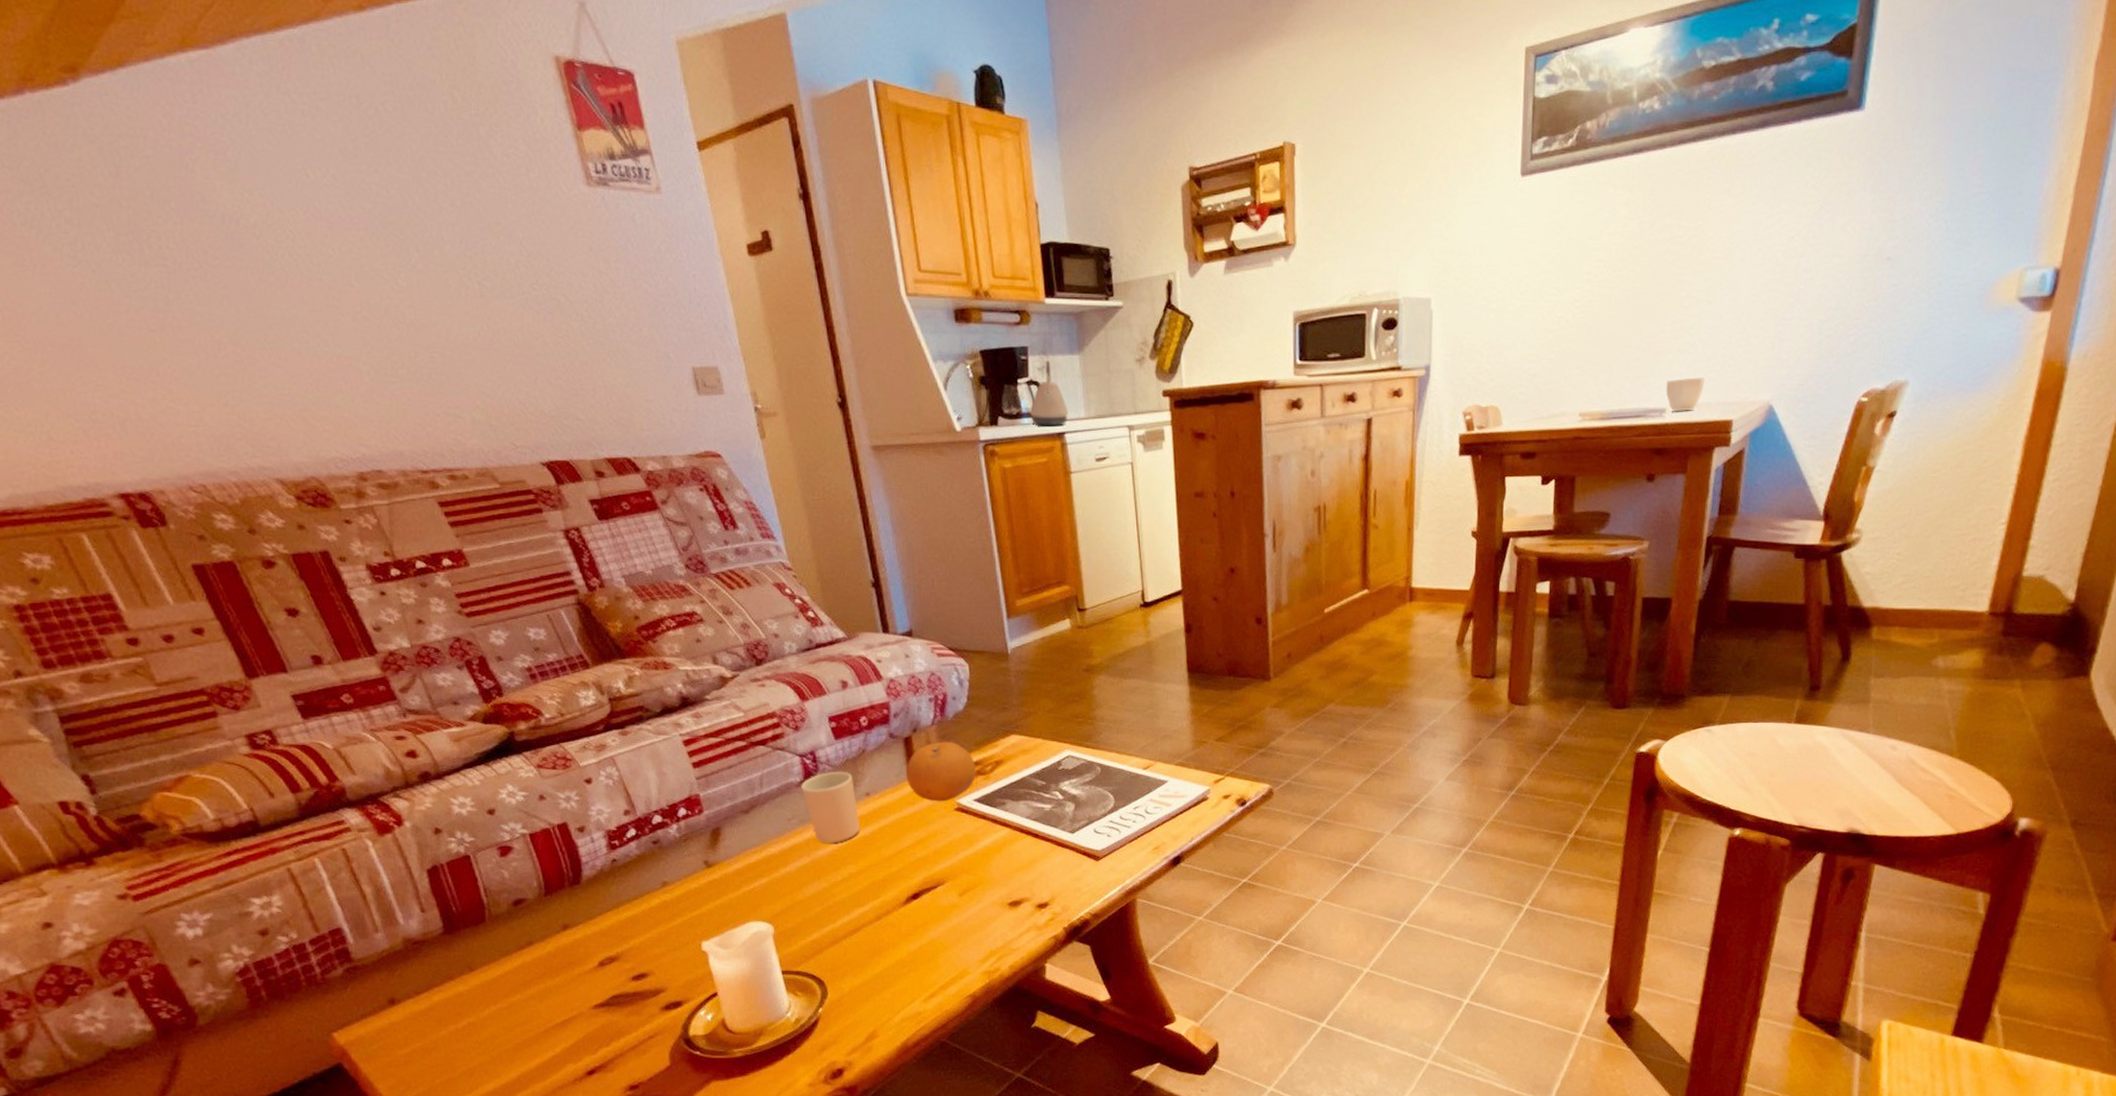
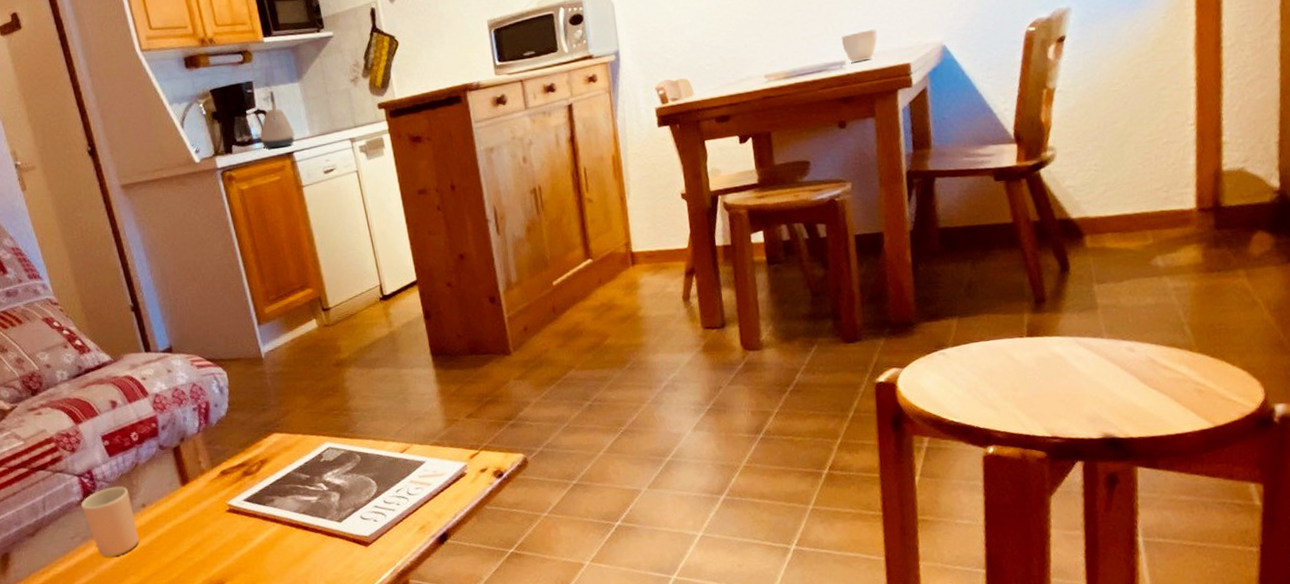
fruit: present [905,741,976,802] -> none [177,446,243,506]

